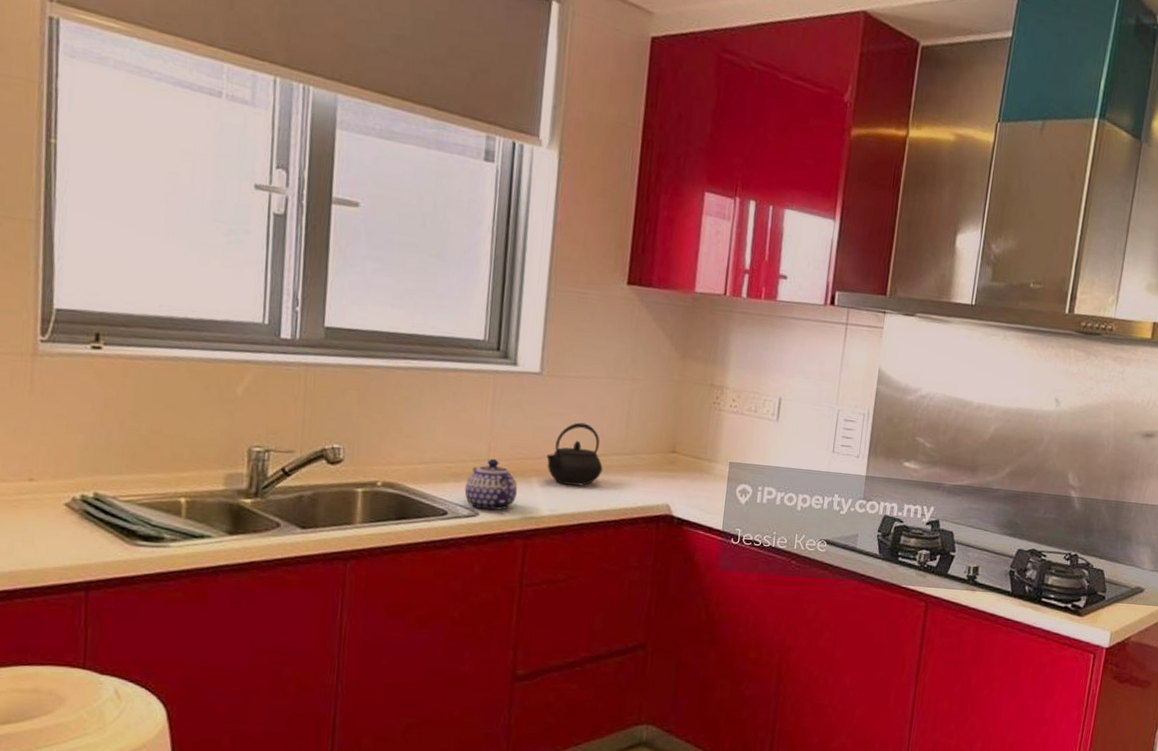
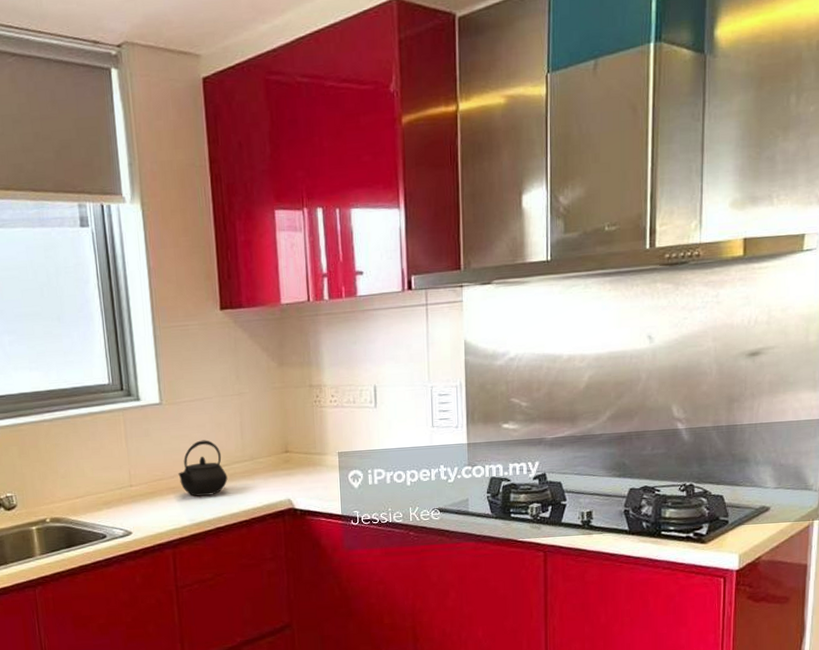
teapot: present [464,458,518,511] -> none [116,484,160,529]

